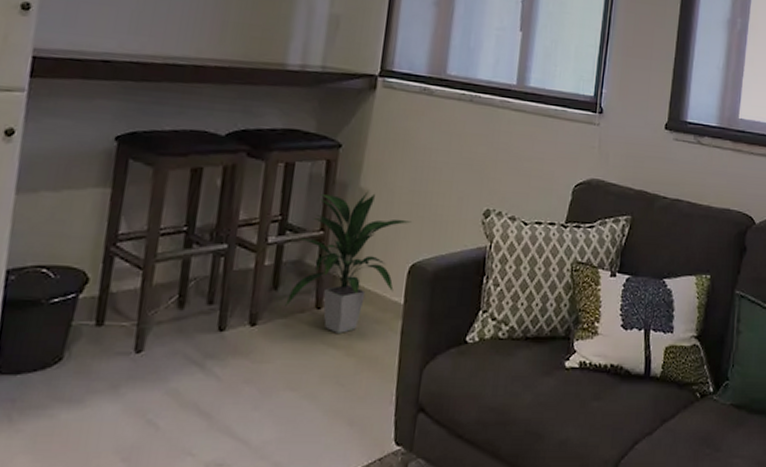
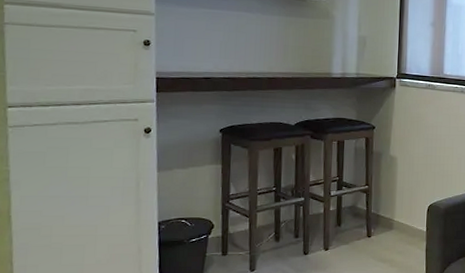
indoor plant: present [285,191,411,333] -> none [347,157,427,252]

